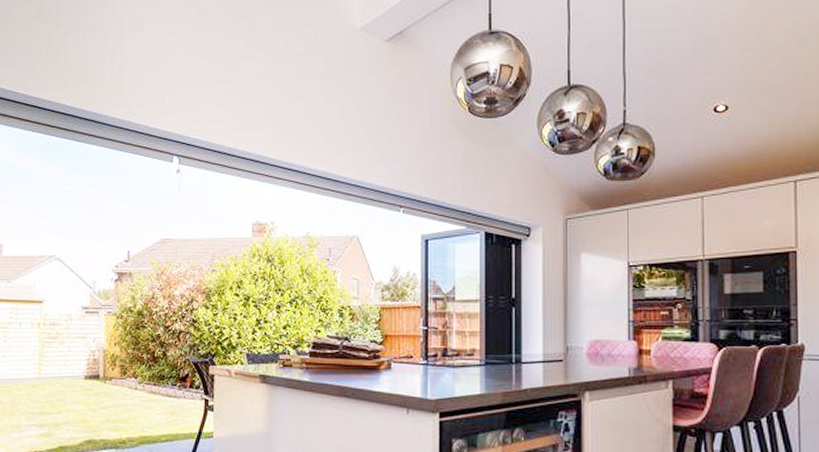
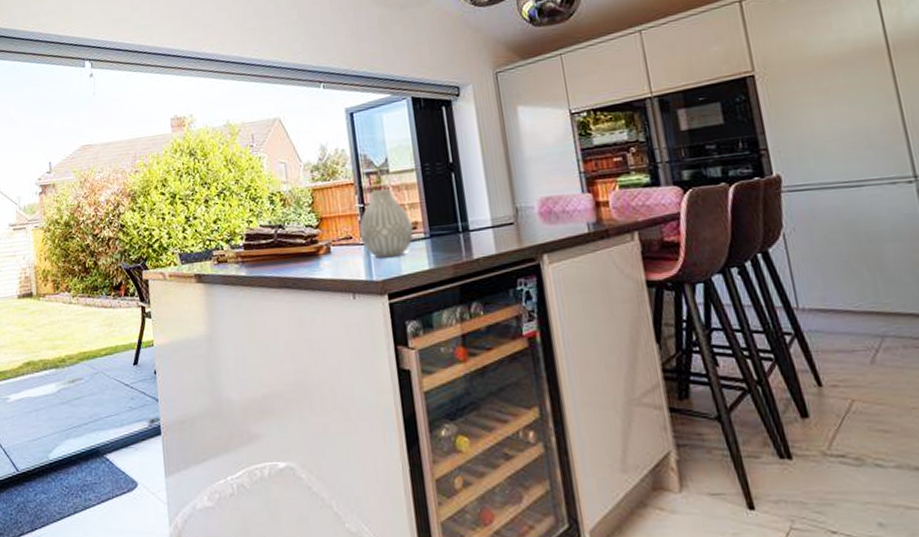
vase: none [420,316,470,378] -> present [359,189,414,257]

